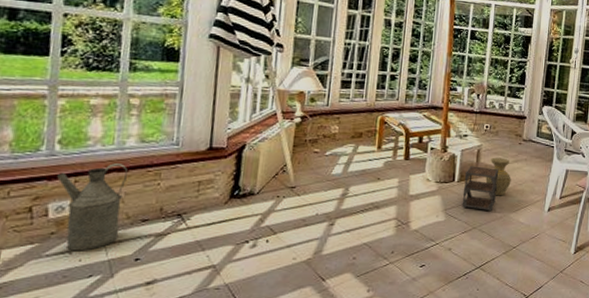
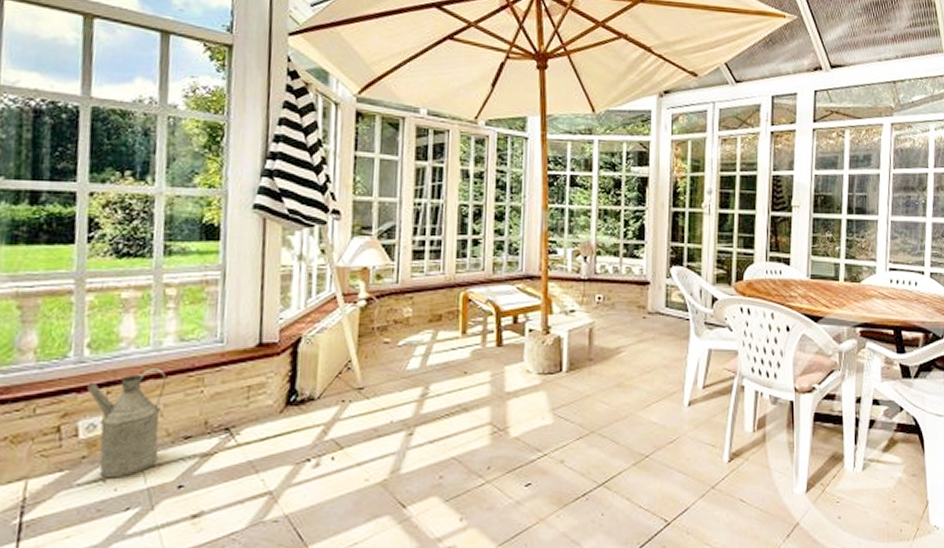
side table: present [462,157,511,211] -> none [574,337,636,408]

